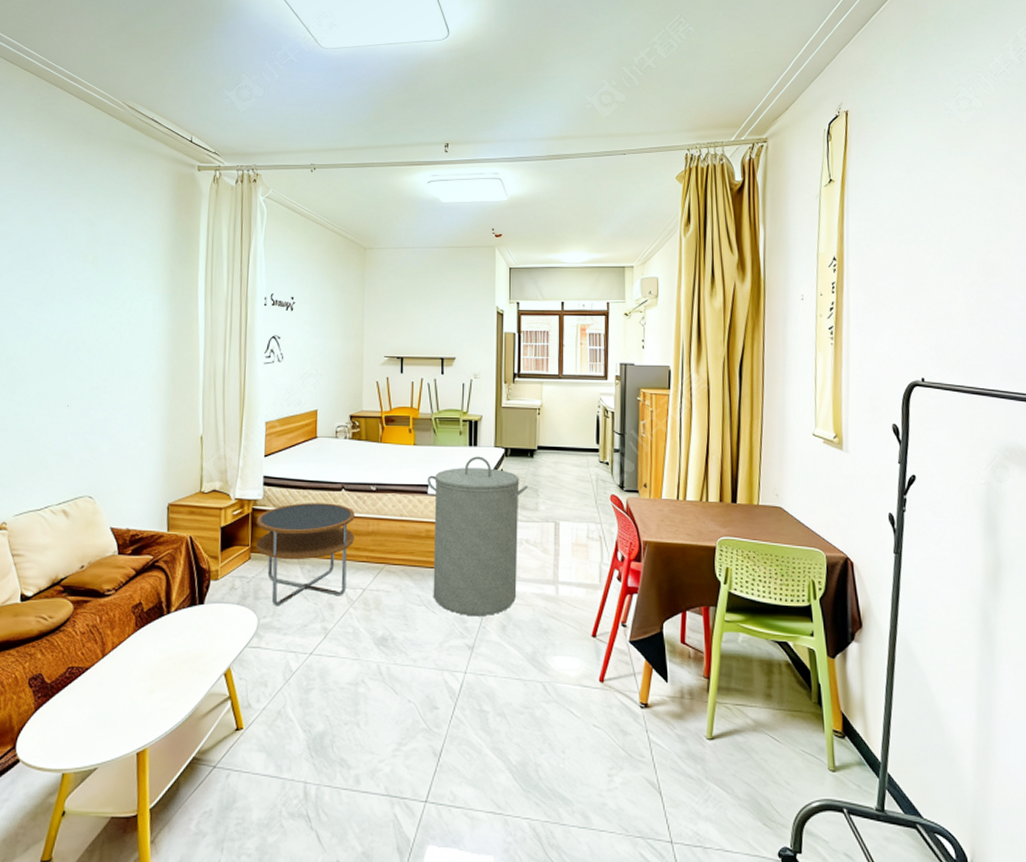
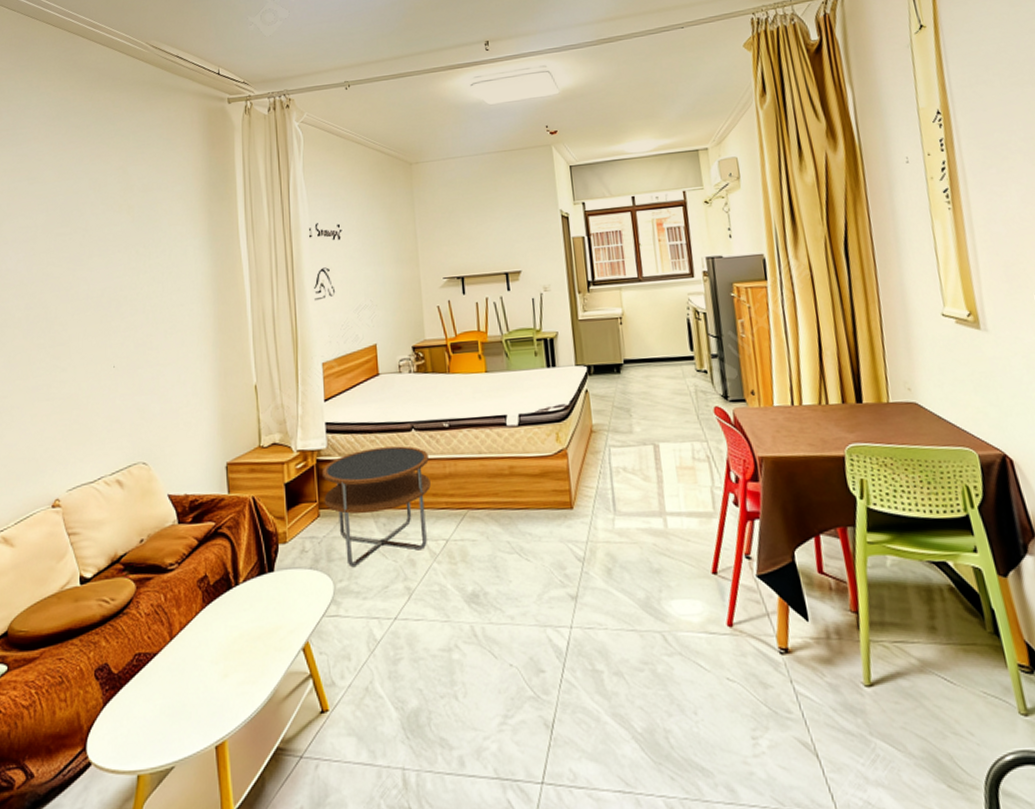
laundry hamper: present [427,456,528,617] -> none [504,377,620,561]

